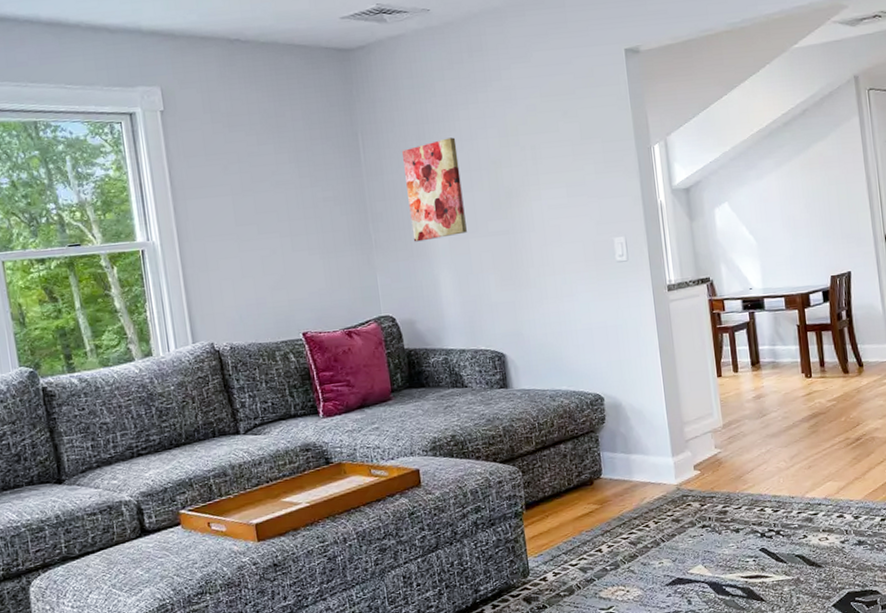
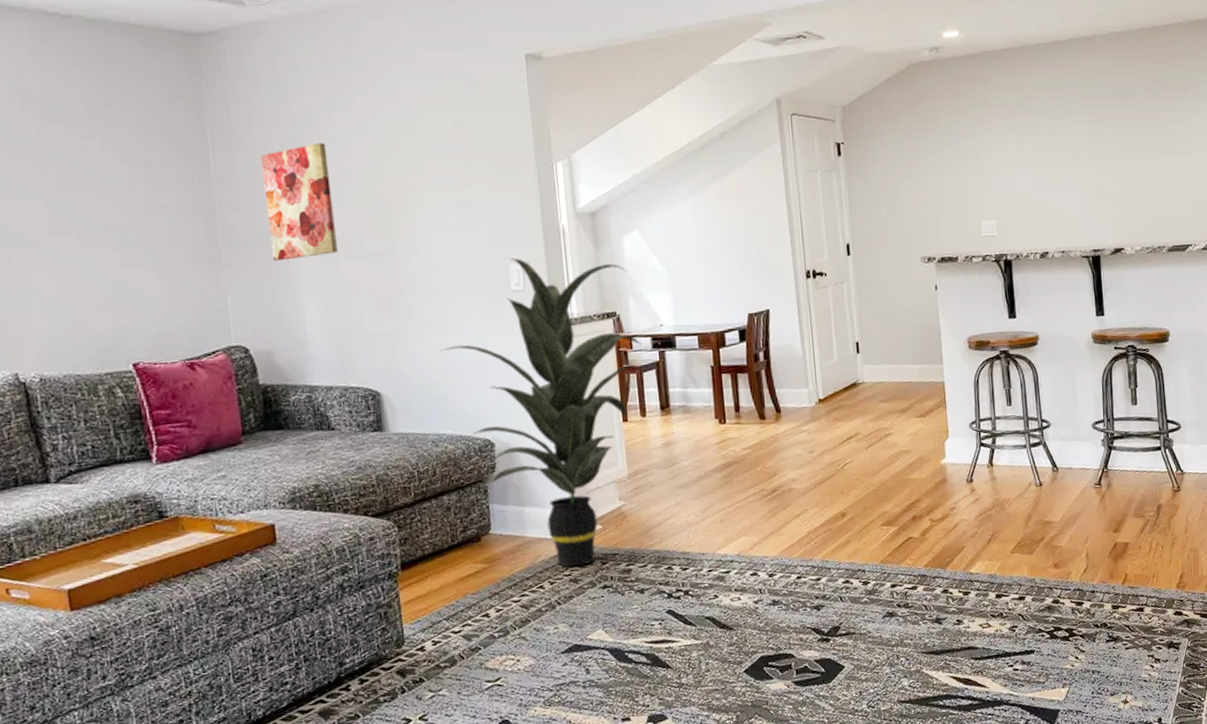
indoor plant: none [555,232,734,508] -> present [440,258,642,567]

